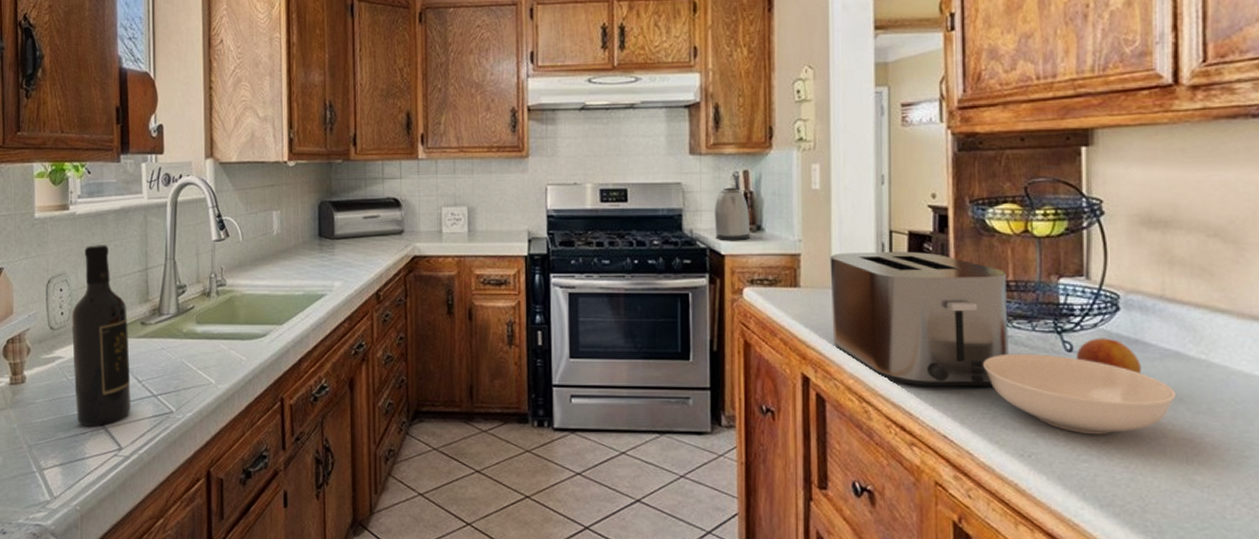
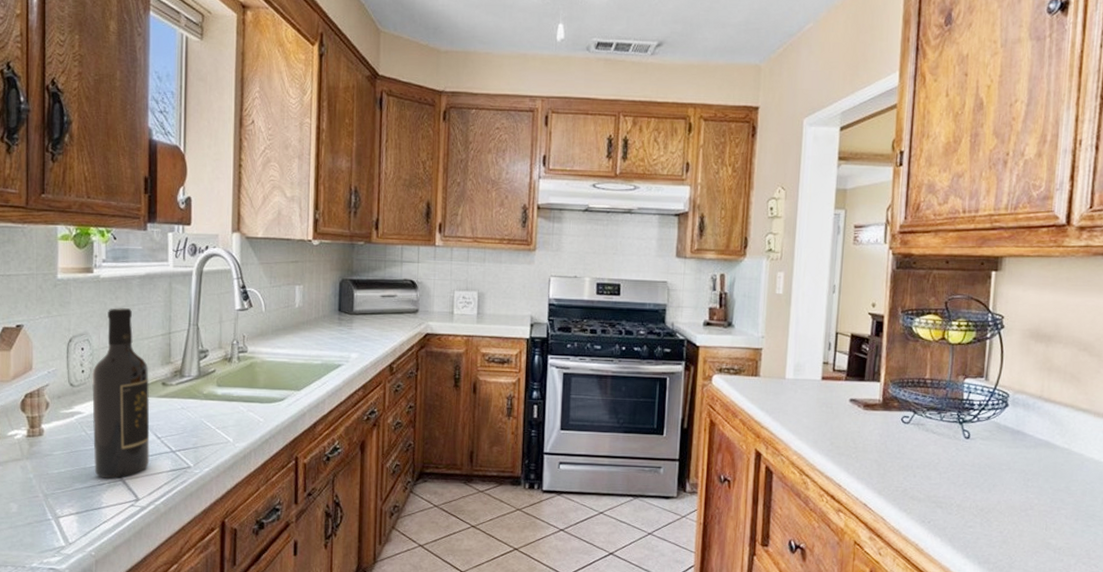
kettle: present [714,187,751,241] -> none [693,288,723,335]
toaster: present [830,251,1009,387] -> none [782,349,925,465]
bowl: present [982,353,1175,435] -> none [899,438,1043,506]
fruit: present [1075,338,1142,374] -> none [971,428,1020,459]

